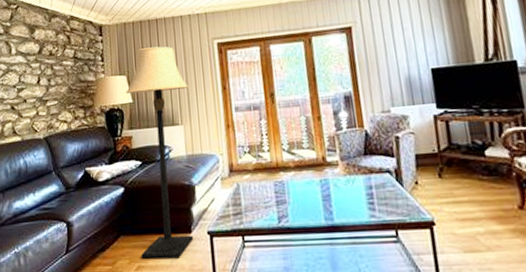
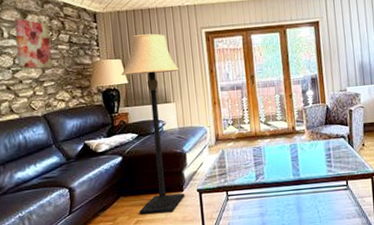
wall art: none [23,33,57,87] -> present [15,18,53,69]

